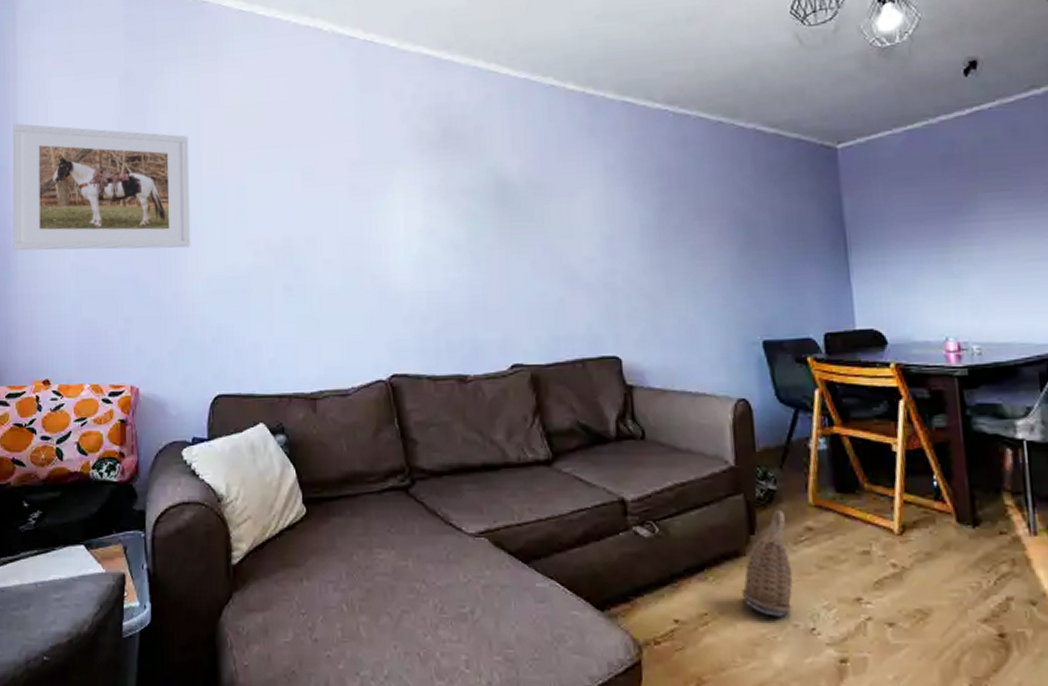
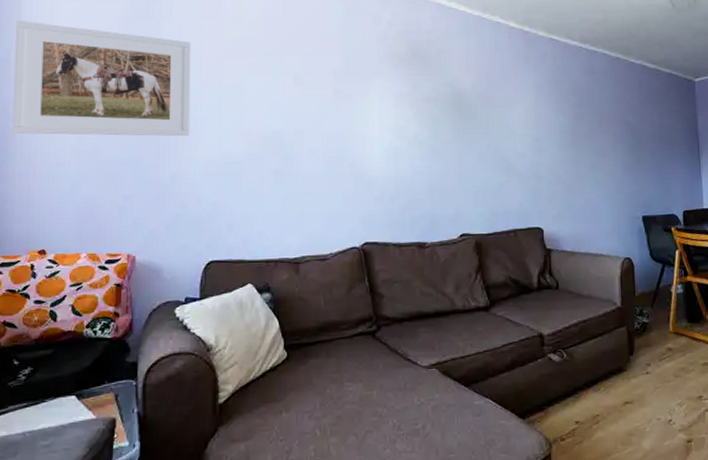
basket: present [741,511,793,617] -> none [623,337,658,414]

